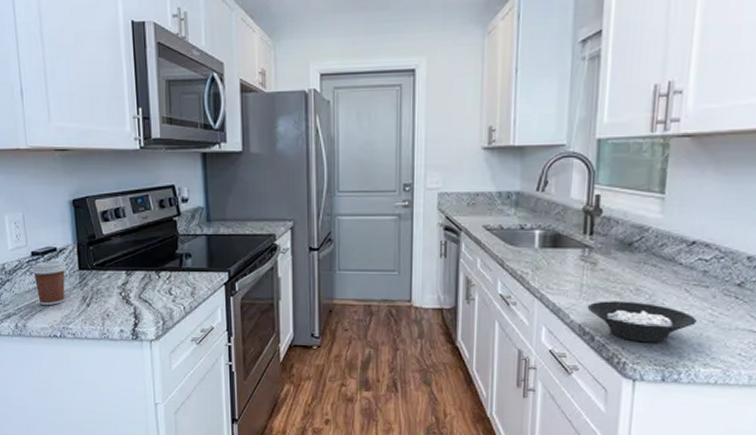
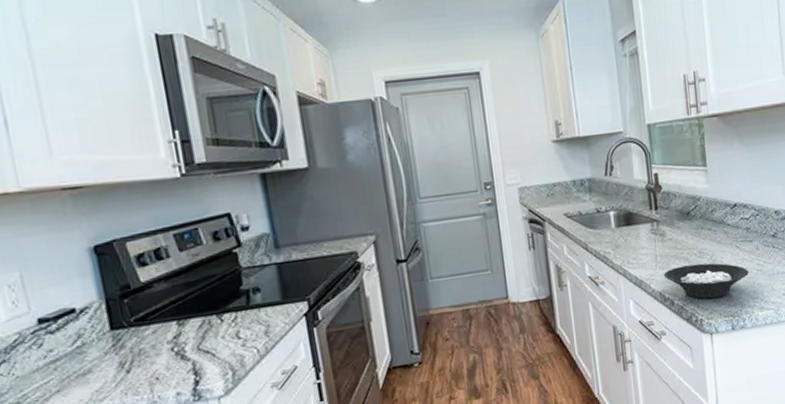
coffee cup: present [31,261,67,306] -> none [38,324,94,385]

